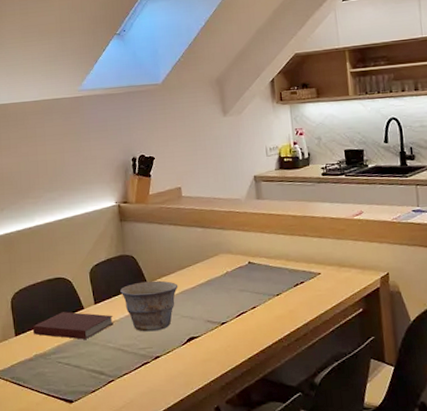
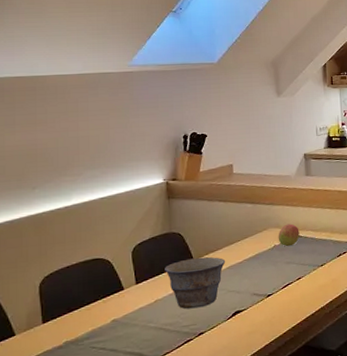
notebook: present [32,311,113,340] -> none [63,293,156,322]
fruit: none [230,249,253,274] -> present [278,224,300,247]

